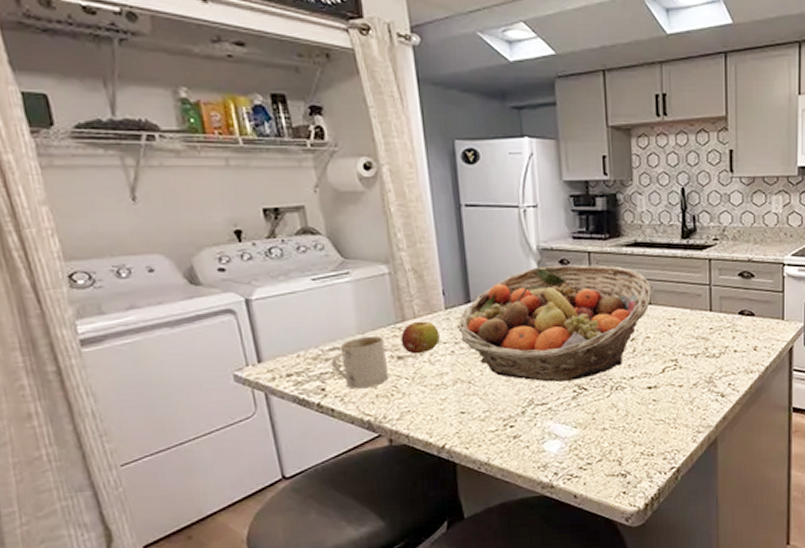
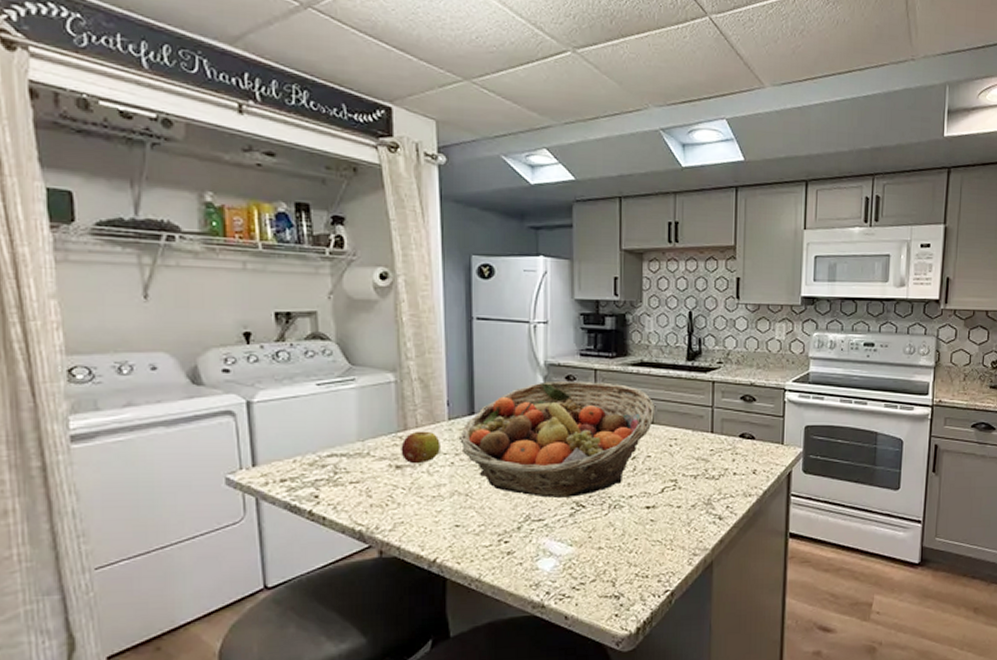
mug: present [331,335,389,389] -> none [328,443,386,497]

